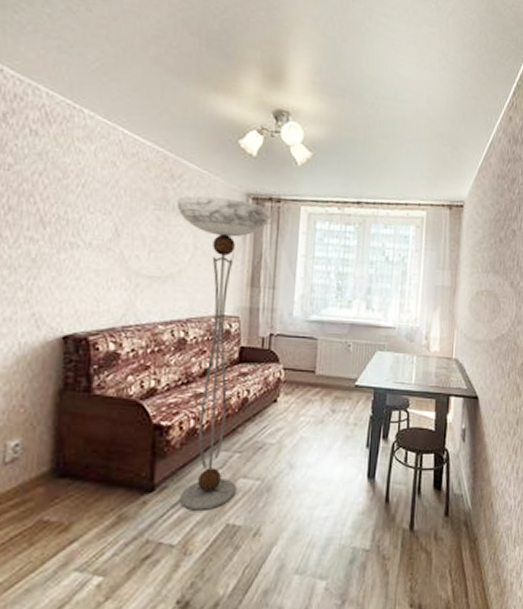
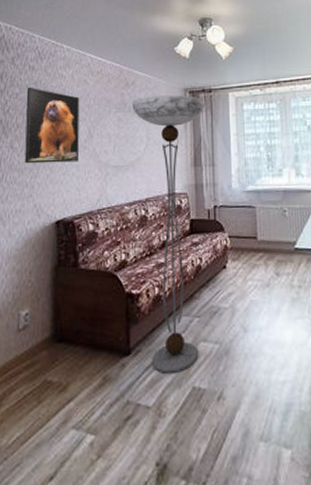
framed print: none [19,157,105,266] -> present [24,87,80,164]

